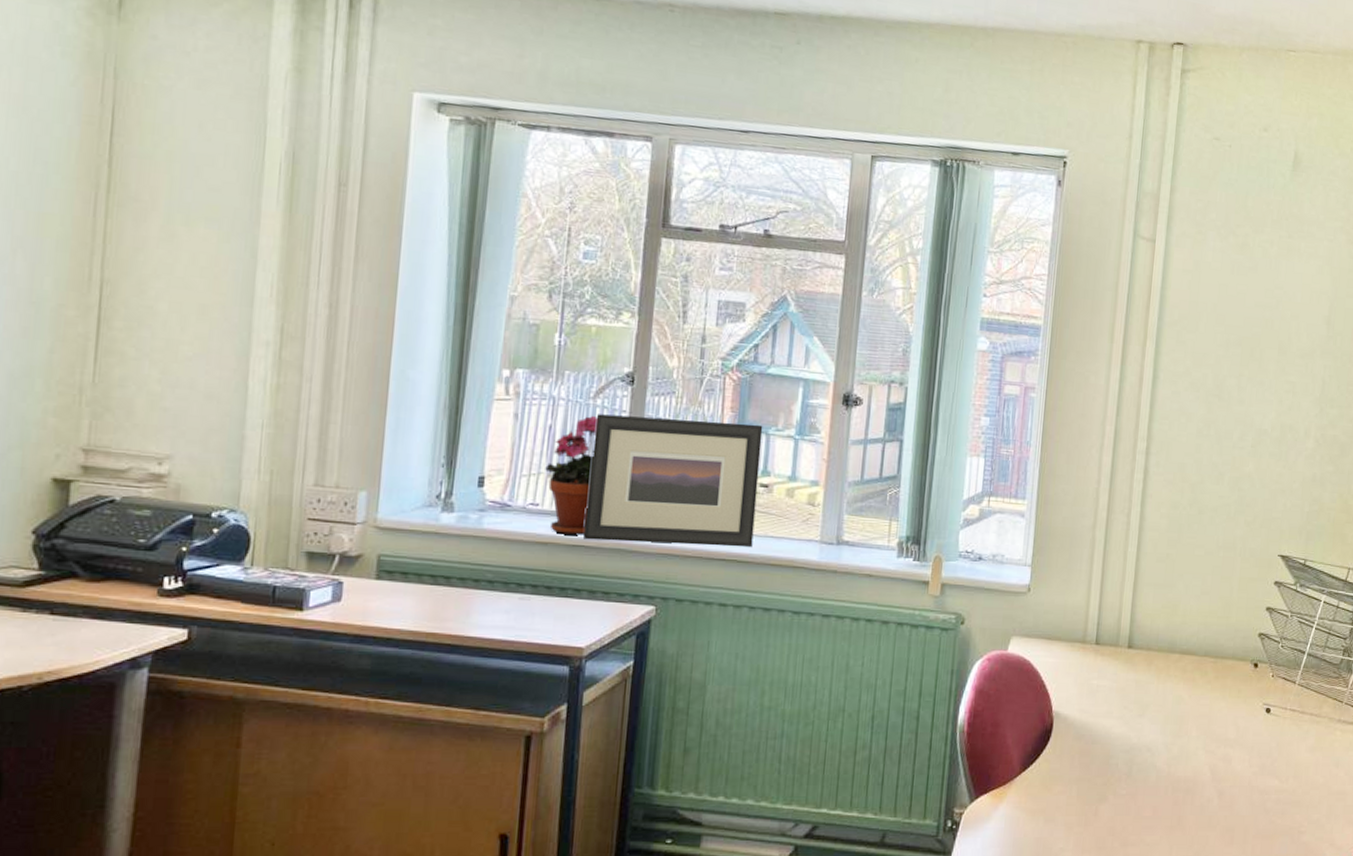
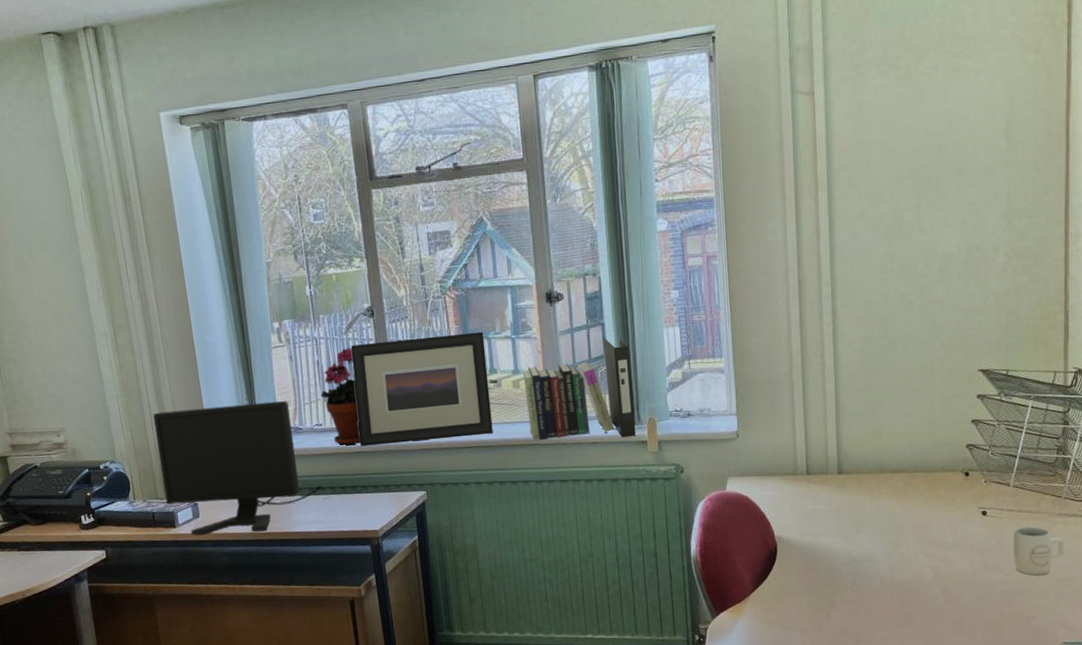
computer monitor: none [297,455,521,631] -> present [153,400,322,535]
books: none [796,475,895,565] -> present [523,360,615,442]
binder: none [892,455,926,575] -> present [603,337,636,438]
mug: none [1291,731,1341,786] -> present [1012,526,1065,575]

